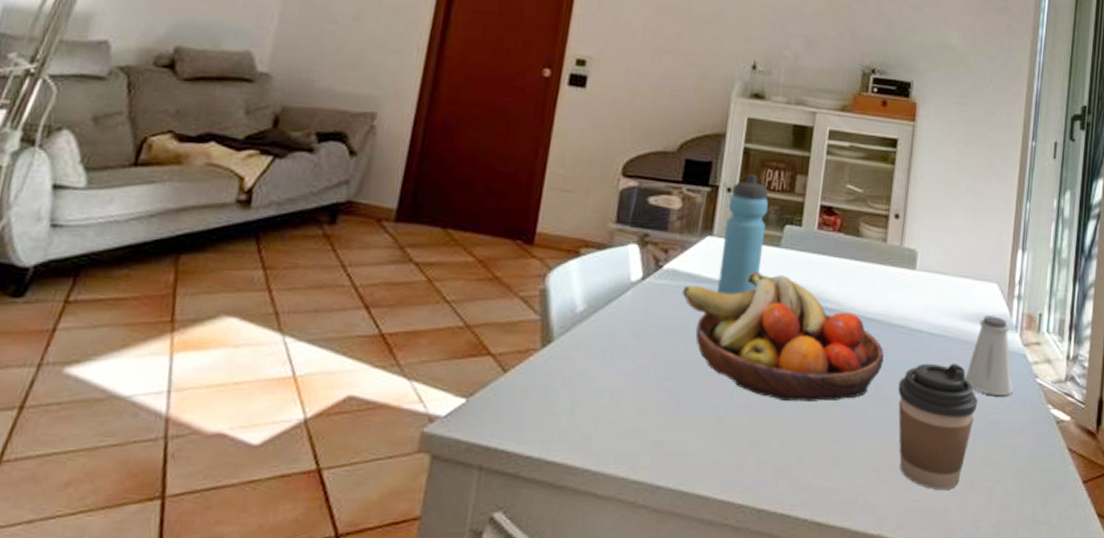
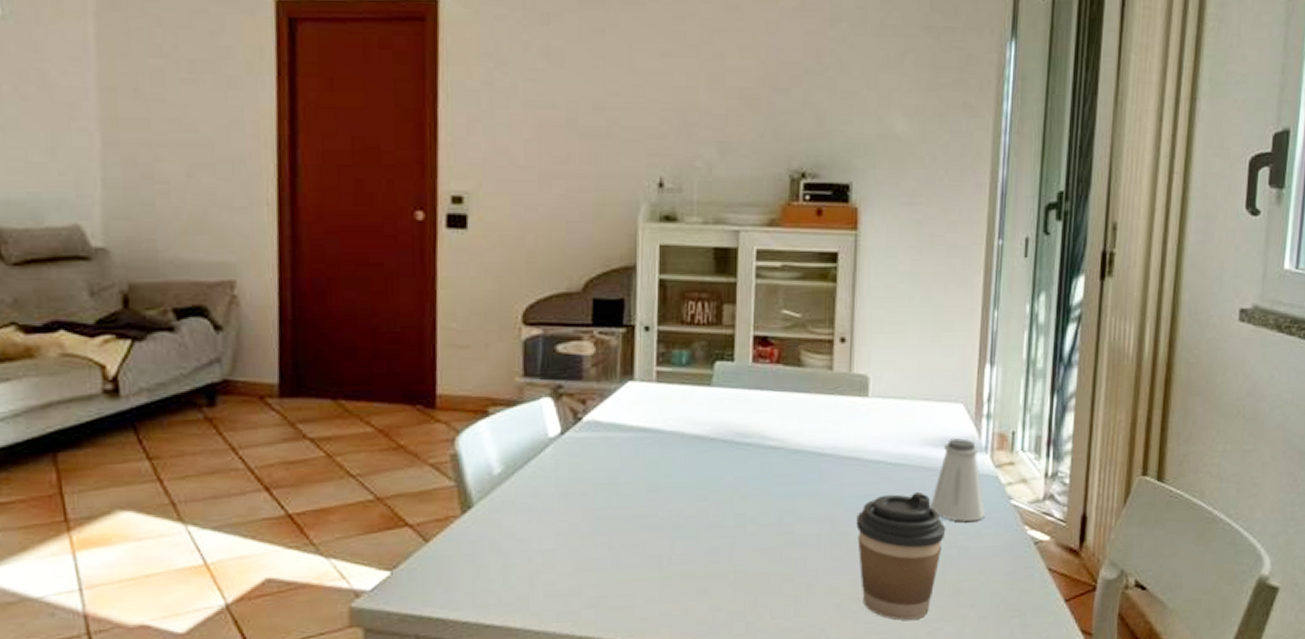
fruit bowl: present [682,272,884,401] -> none [607,415,838,546]
water bottle: present [717,174,768,295] -> none [646,308,693,442]

